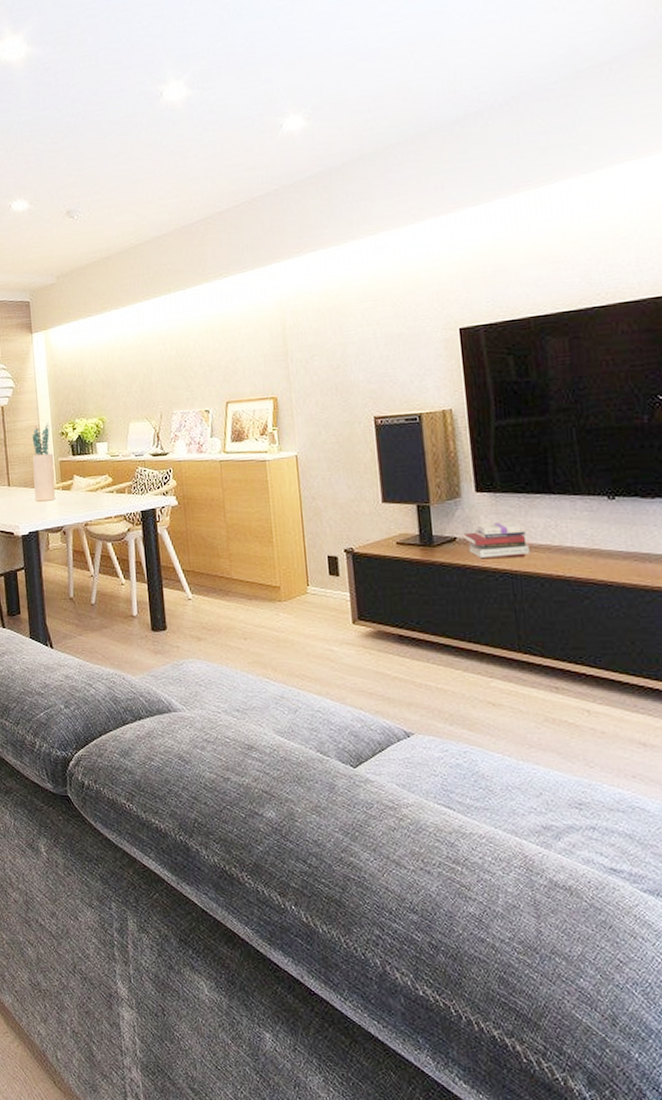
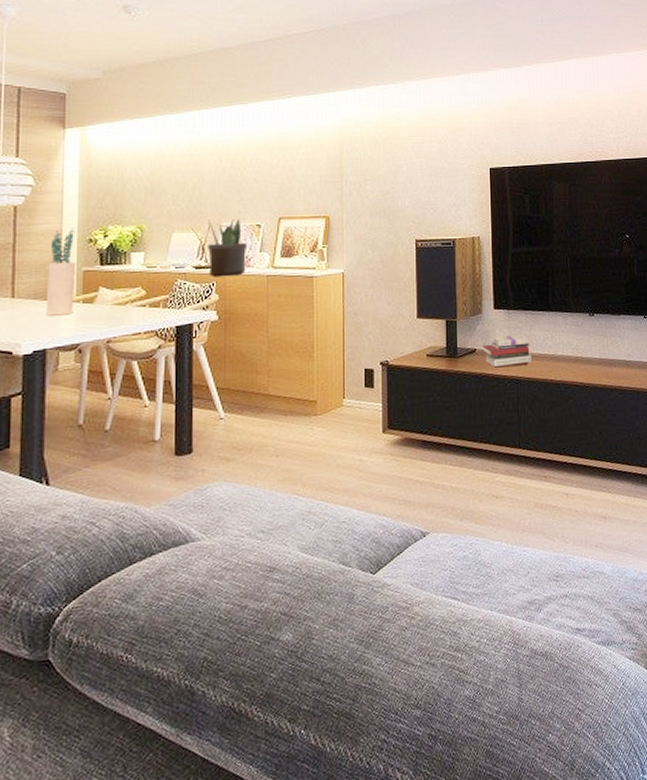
planter: none [160,406,199,464] -> present [208,219,248,277]

